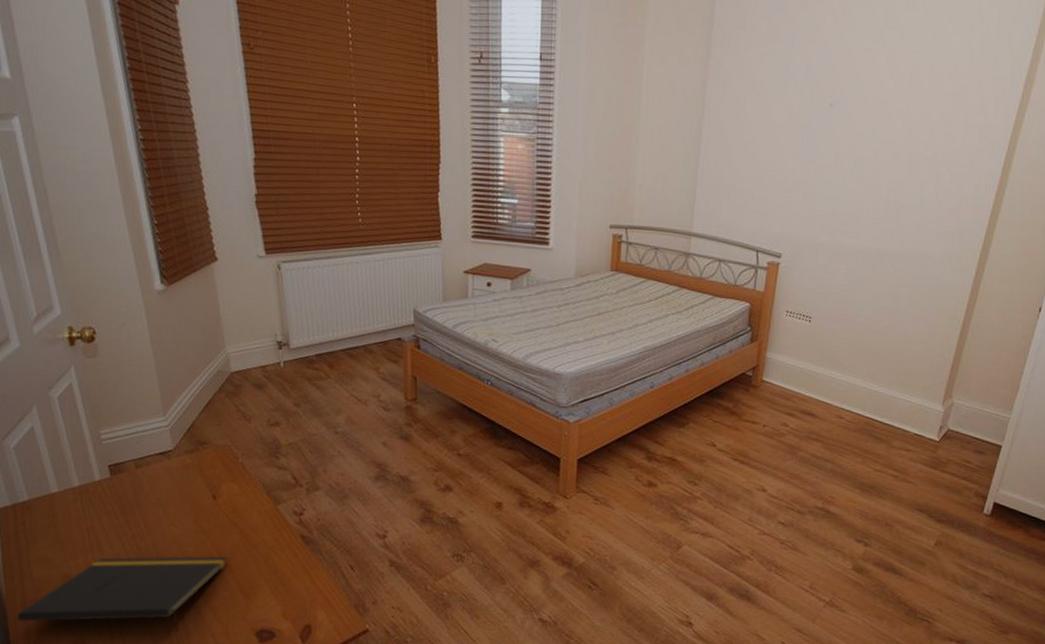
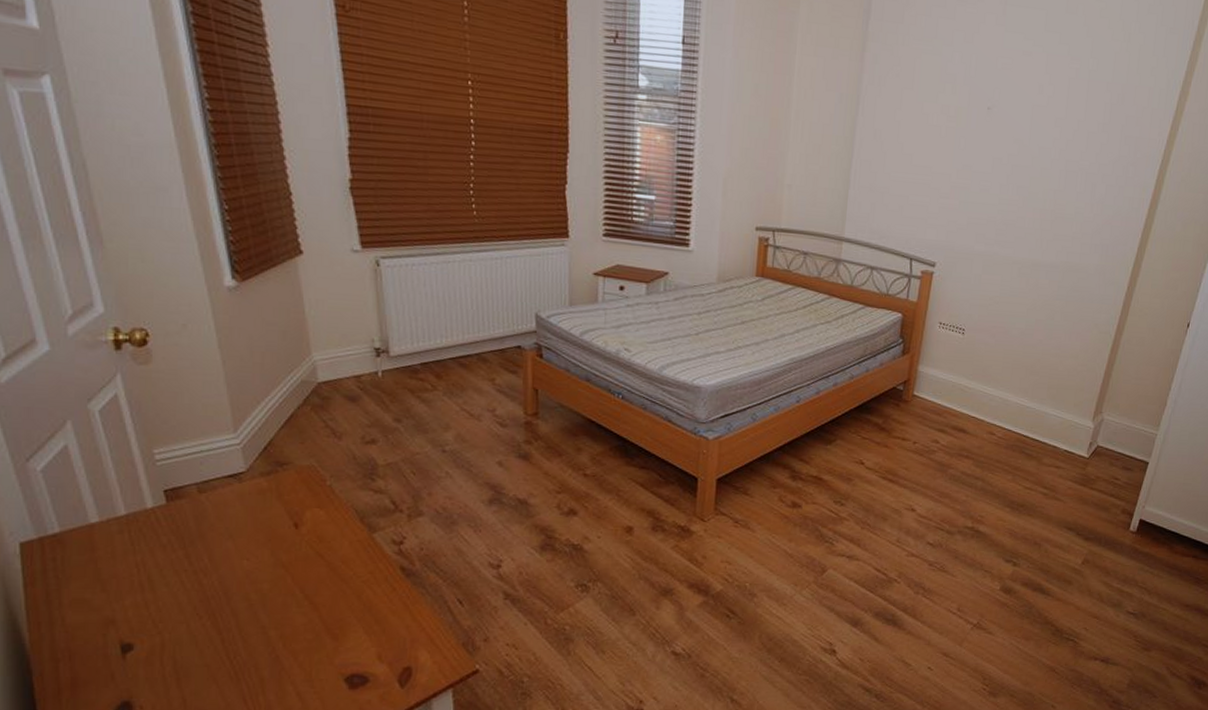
notepad: present [18,556,227,632] -> none [45,592,311,681]

